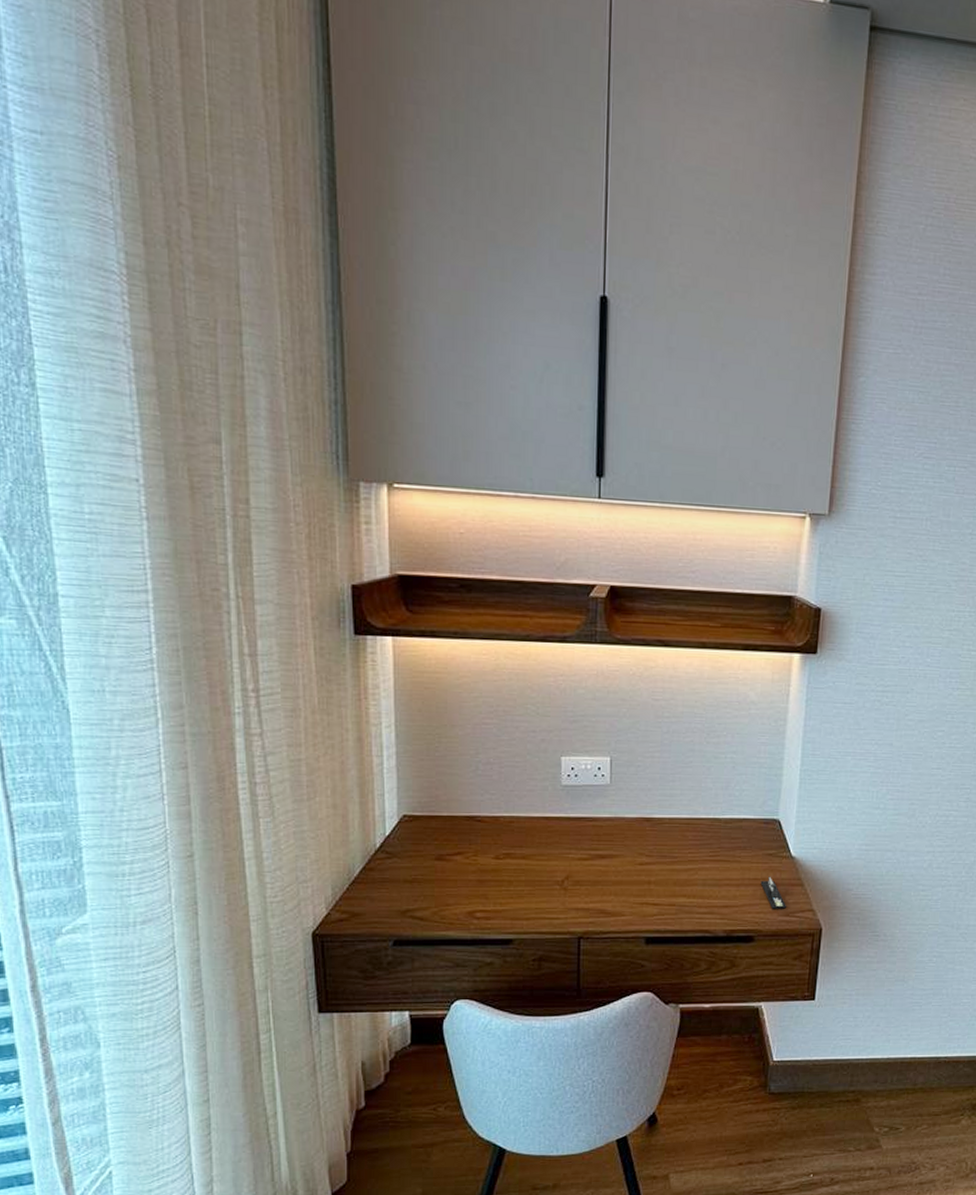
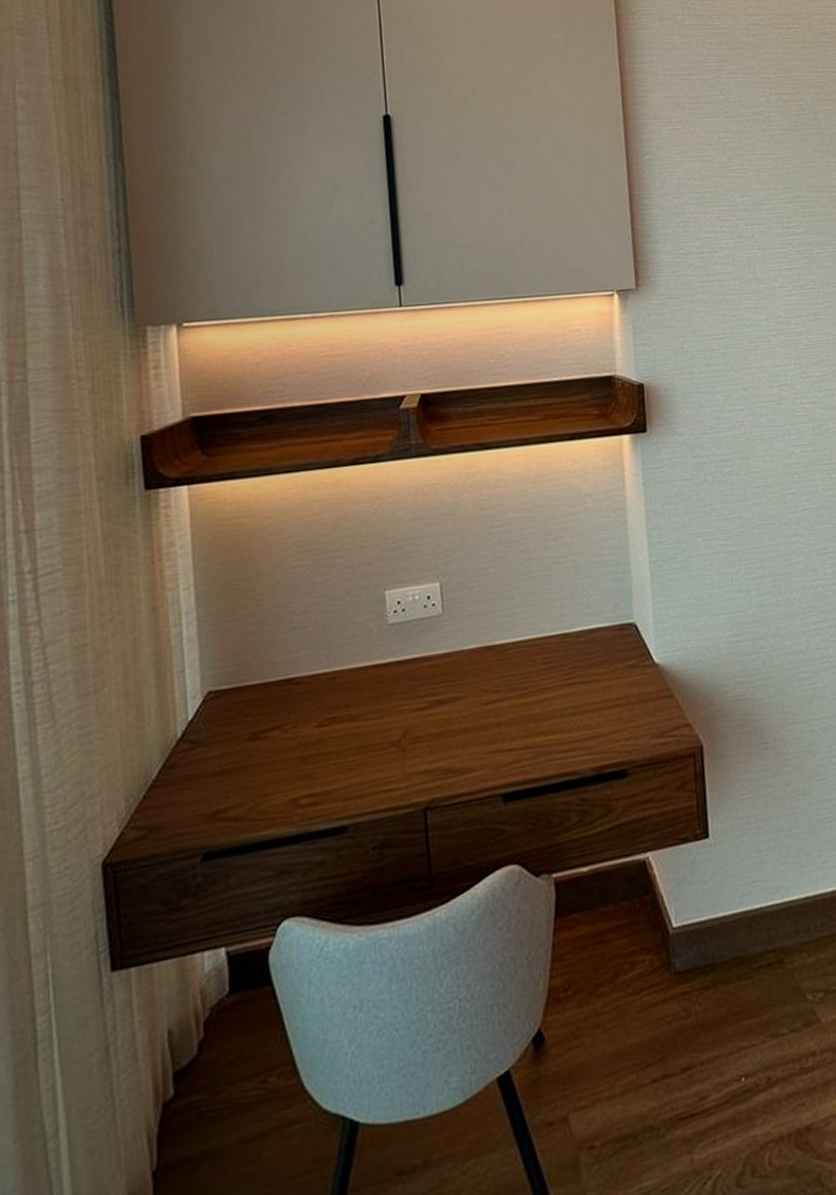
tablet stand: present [760,876,787,909] -> none [625,692,660,731]

